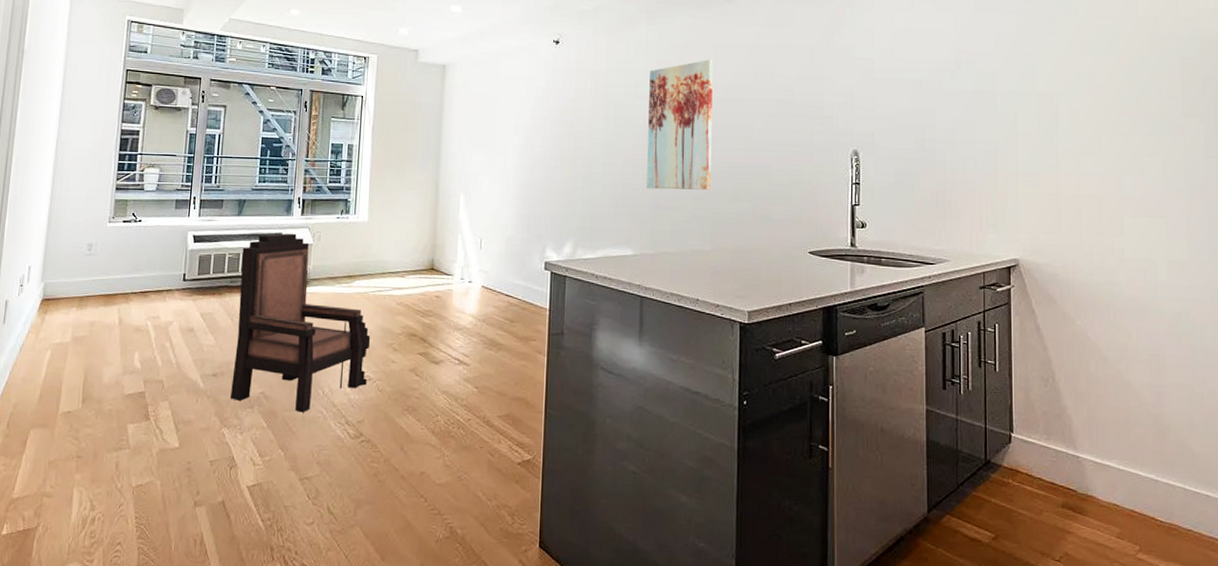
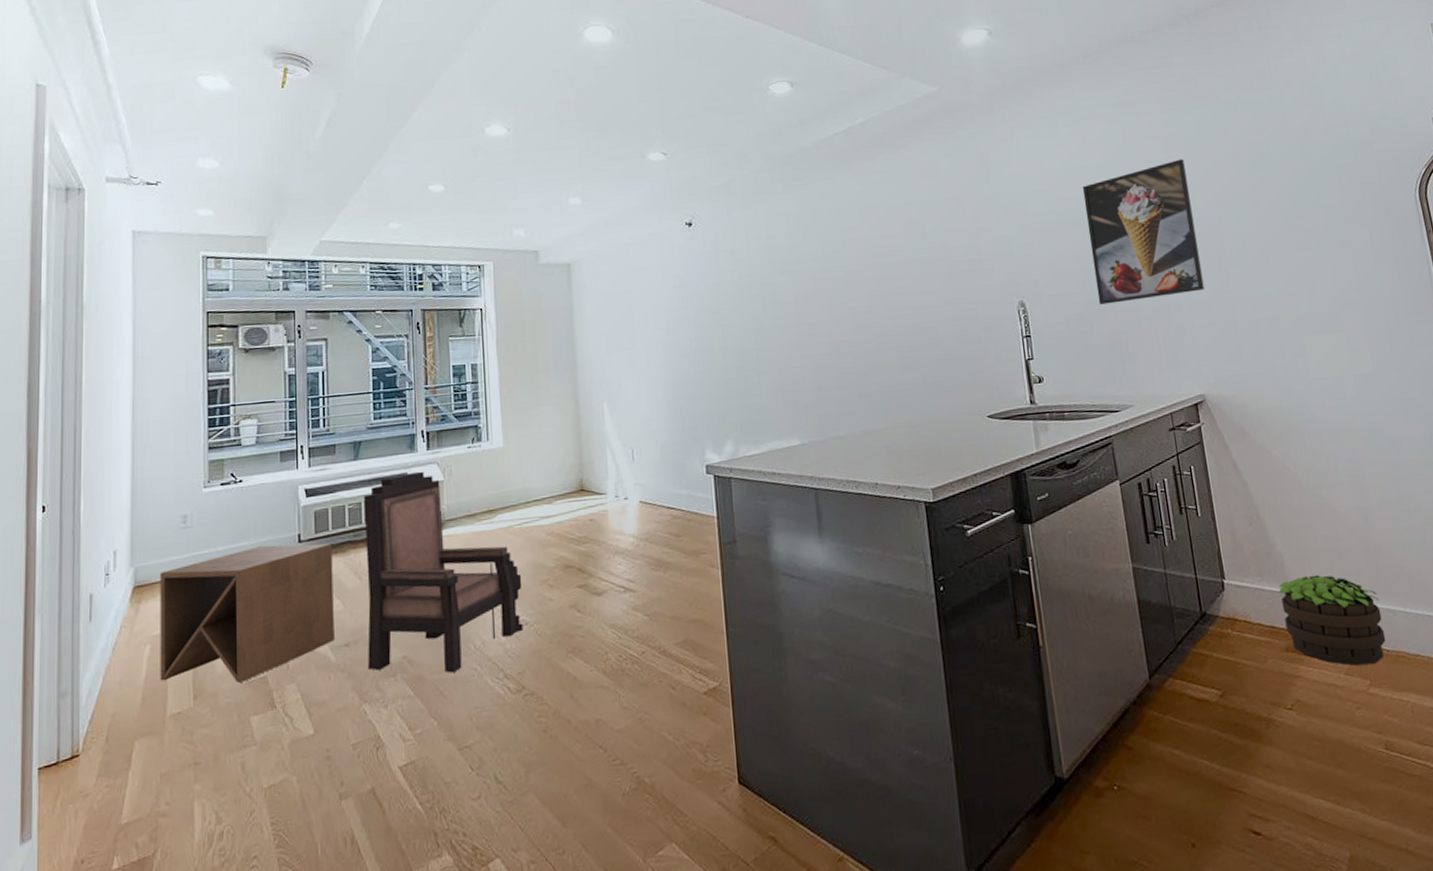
side table: none [56,279,211,394] -> present [160,543,334,683]
wall art: present [647,59,713,190] -> none [794,223,875,371]
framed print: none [928,34,1033,163] -> present [1082,159,1205,305]
potted plant: none [1063,441,1161,531] -> present [1278,574,1386,666]

